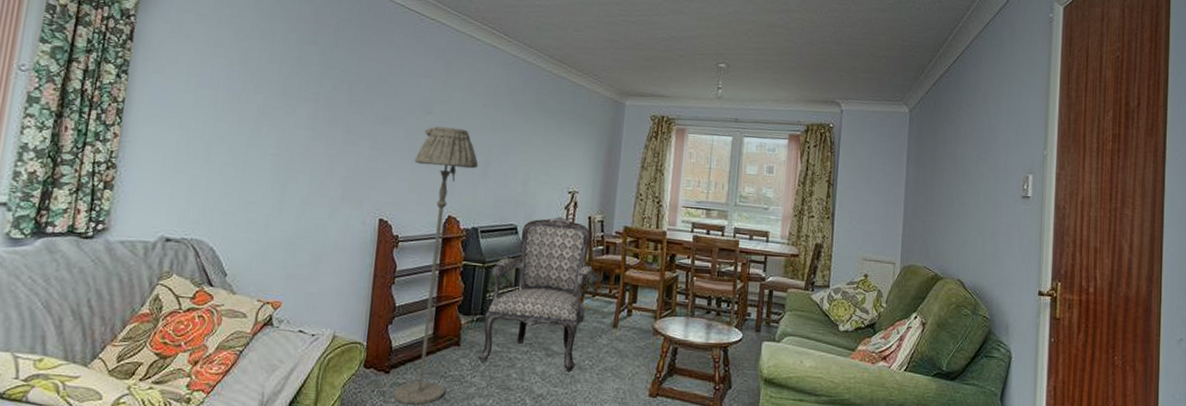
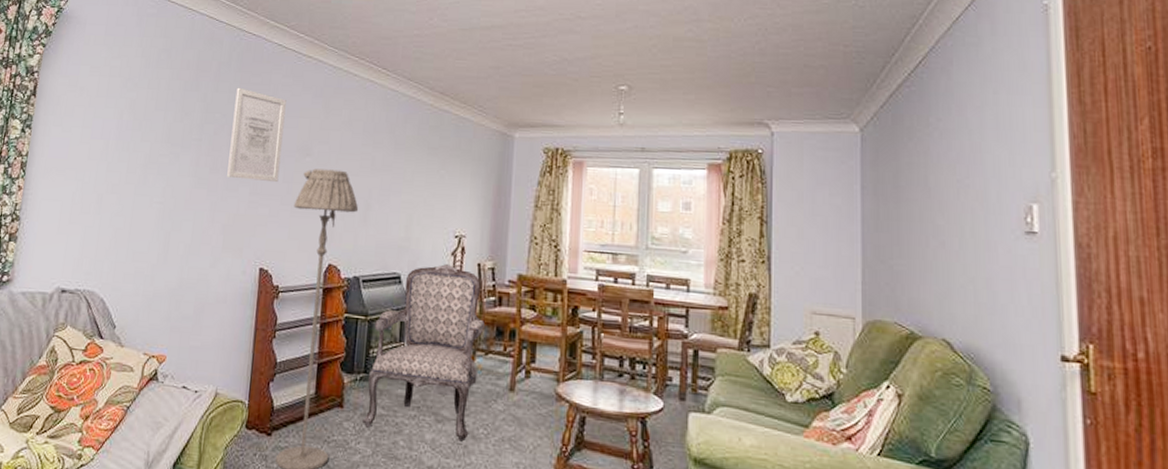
wall art: none [346,44,408,139] -> present [227,87,286,183]

